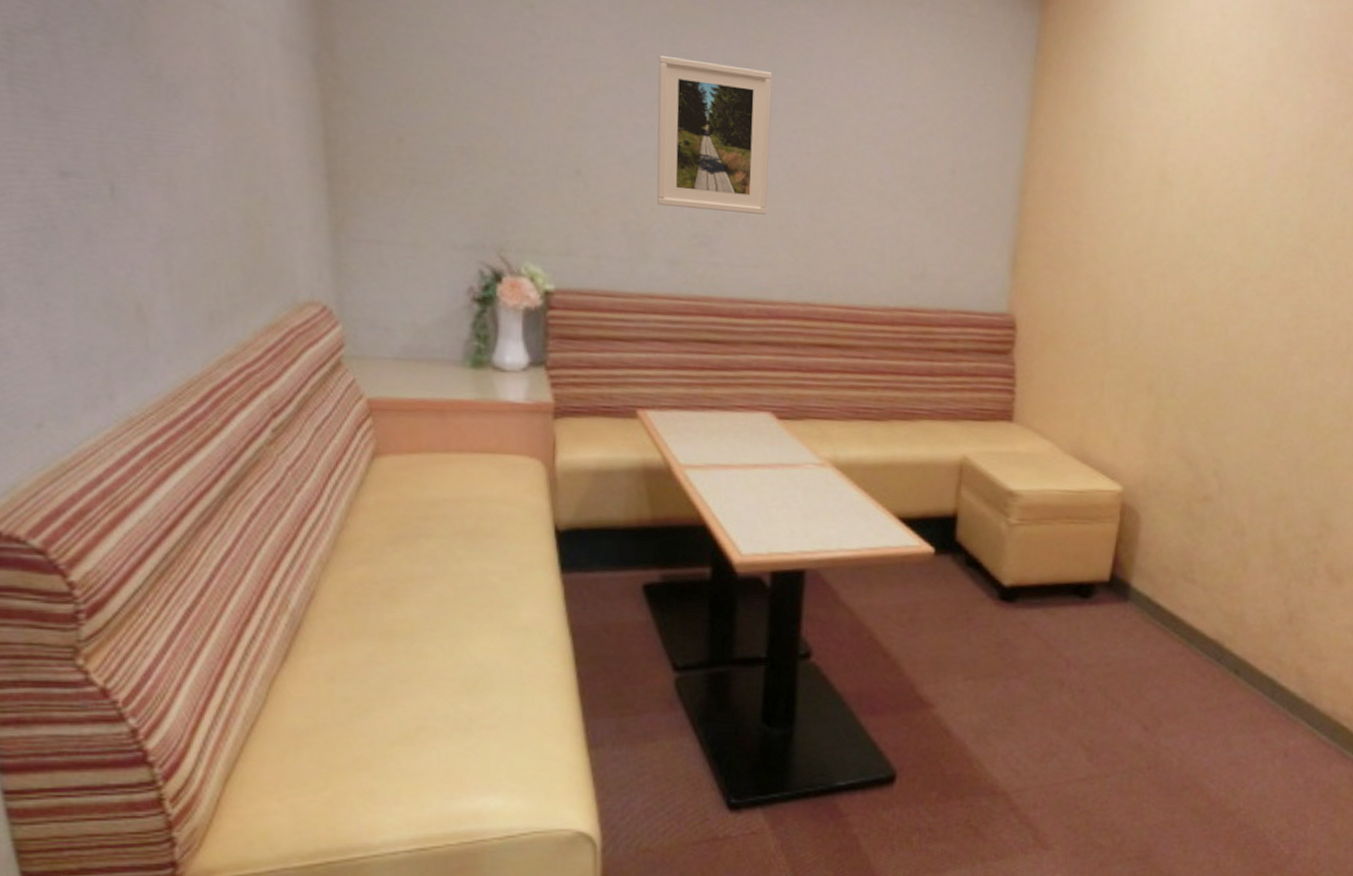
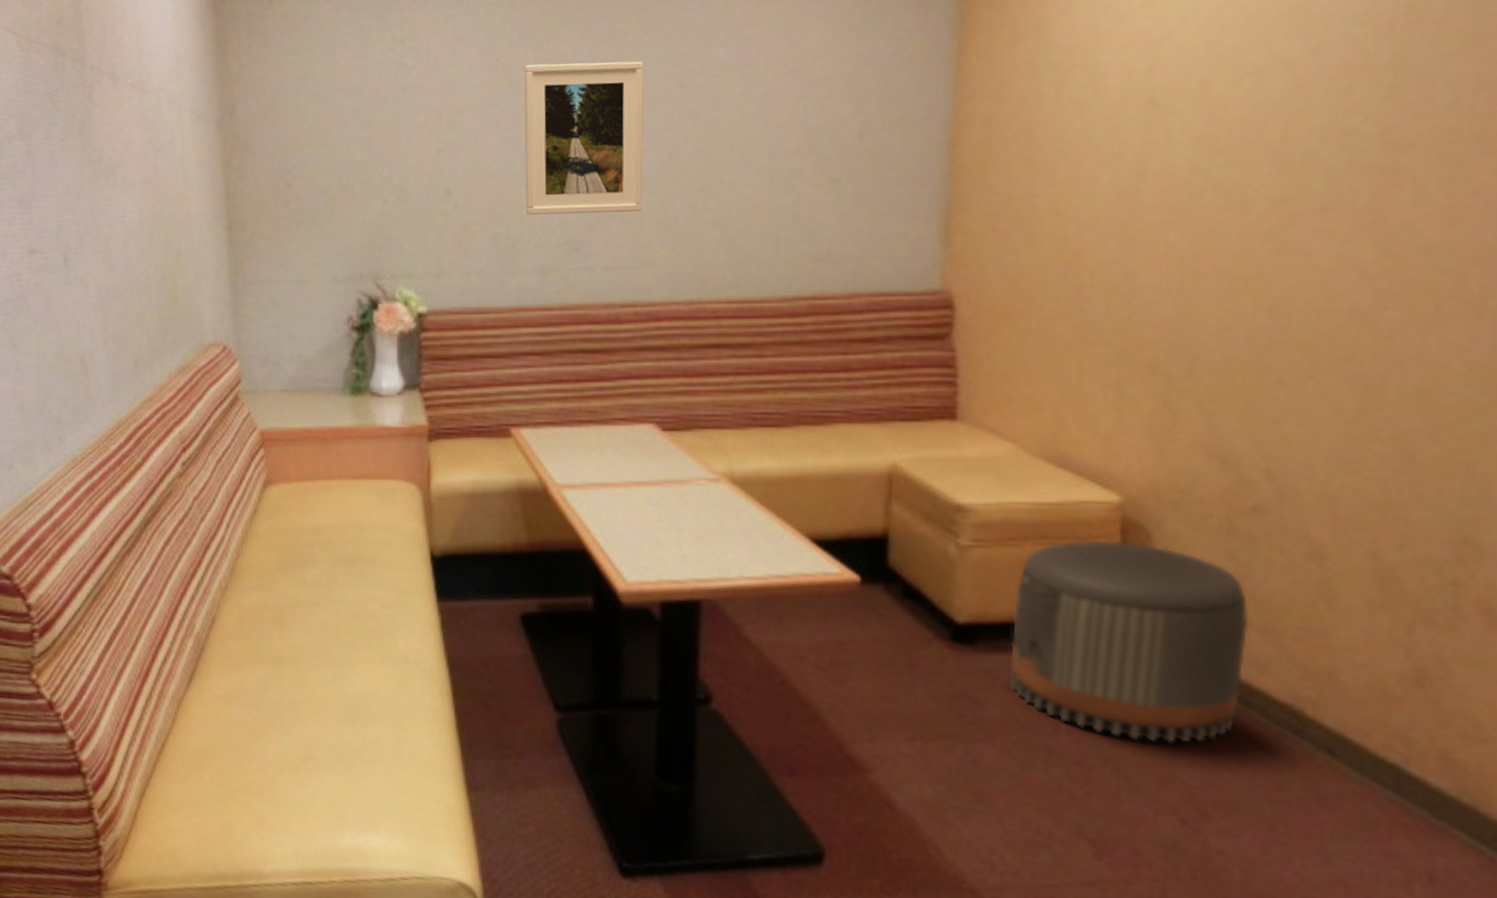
pouf: none [1038,520,1196,672] -> present [1008,540,1249,744]

